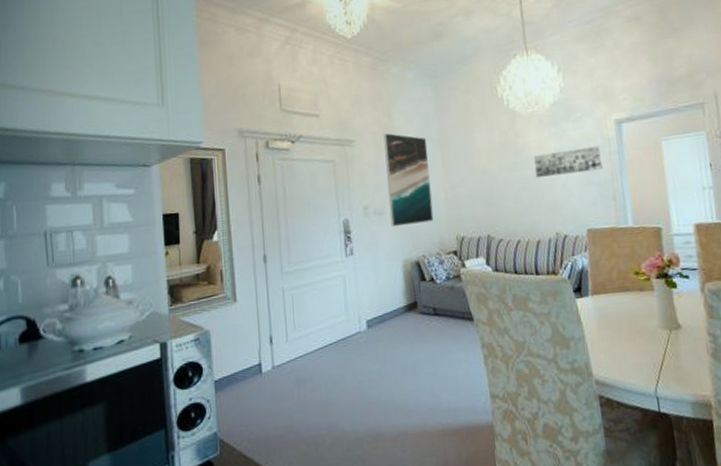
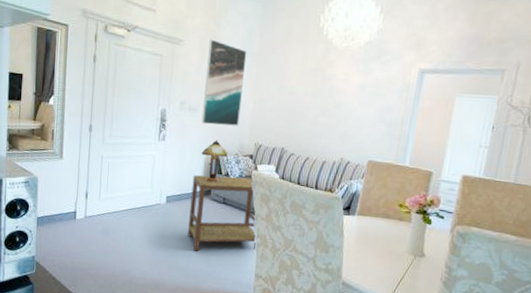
side table: none [393,277,484,382] -> present [188,175,257,252]
table lamp: none [398,242,428,292] -> present [202,140,228,182]
wall art: present [534,145,603,177] -> none [335,86,399,112]

